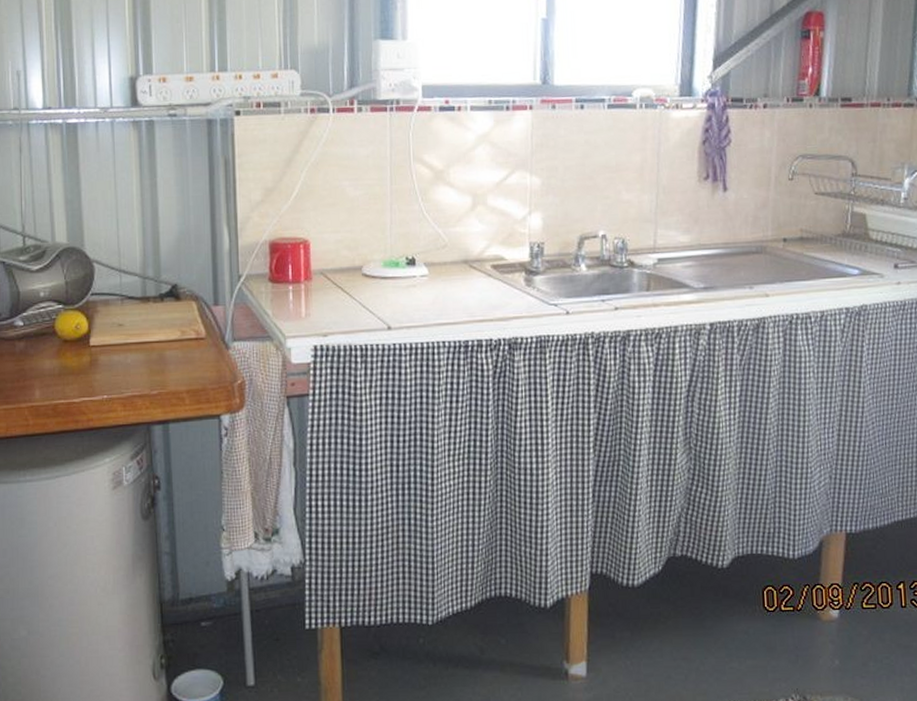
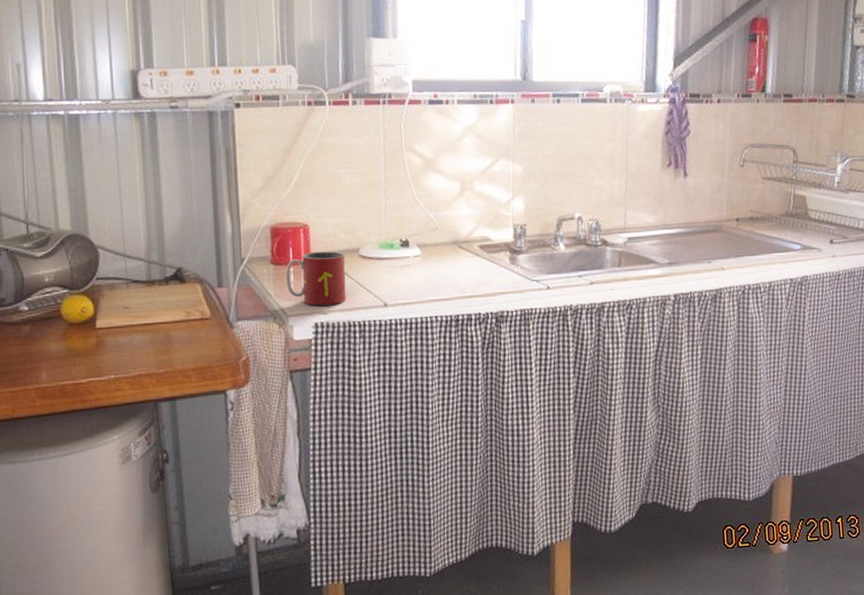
mug: none [284,269,348,327] -> present [285,251,346,306]

